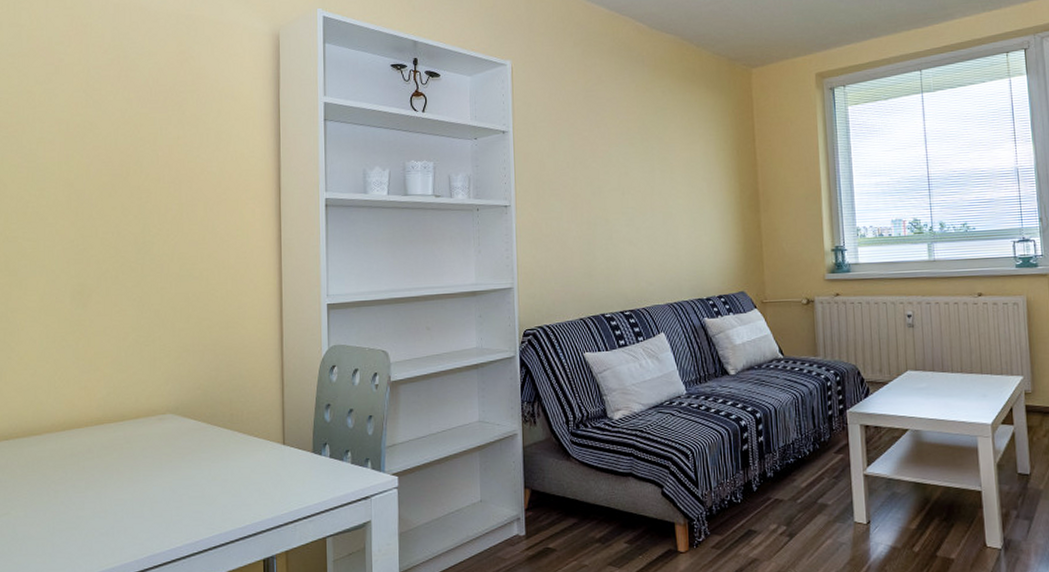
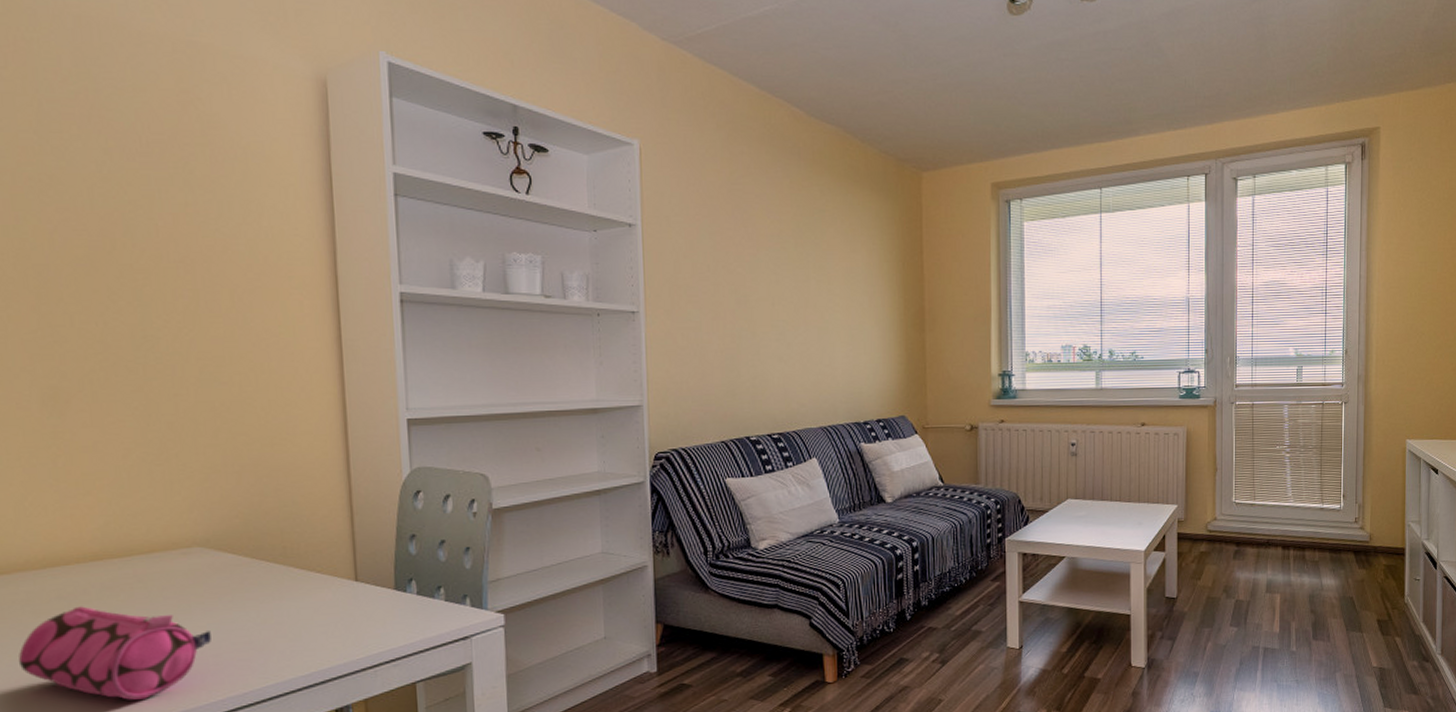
pencil case: none [40,462,175,544] -> present [18,606,211,700]

